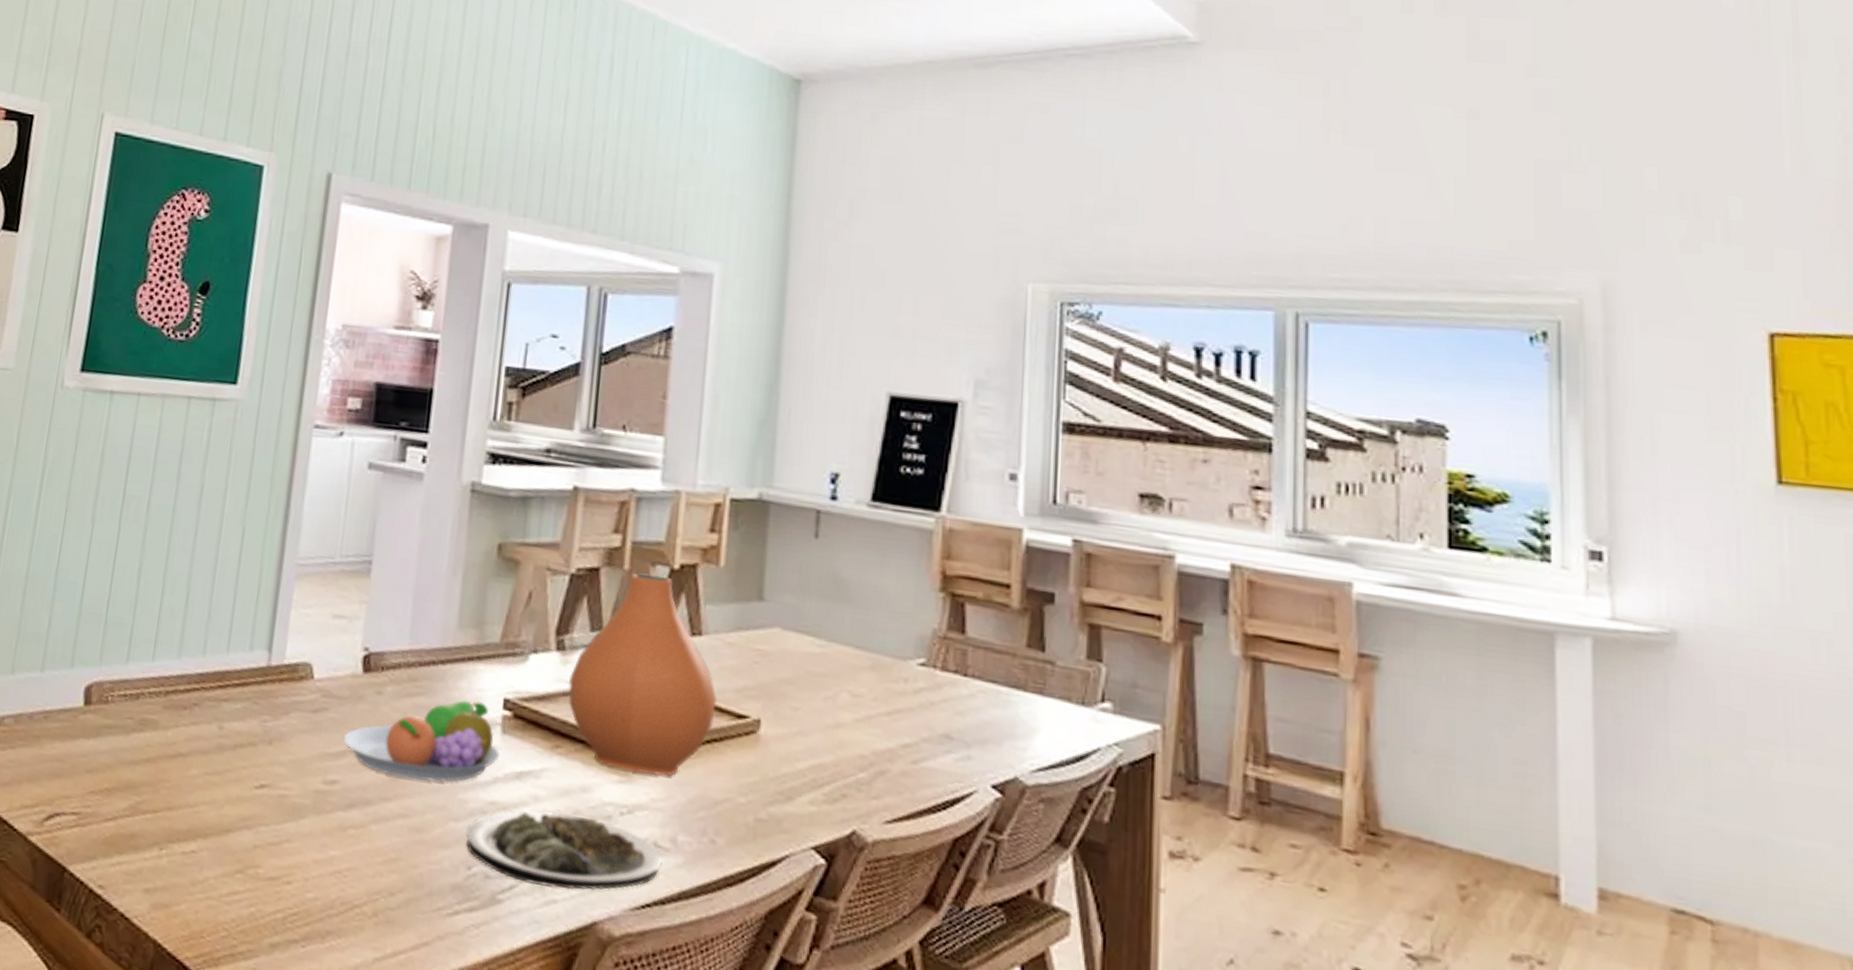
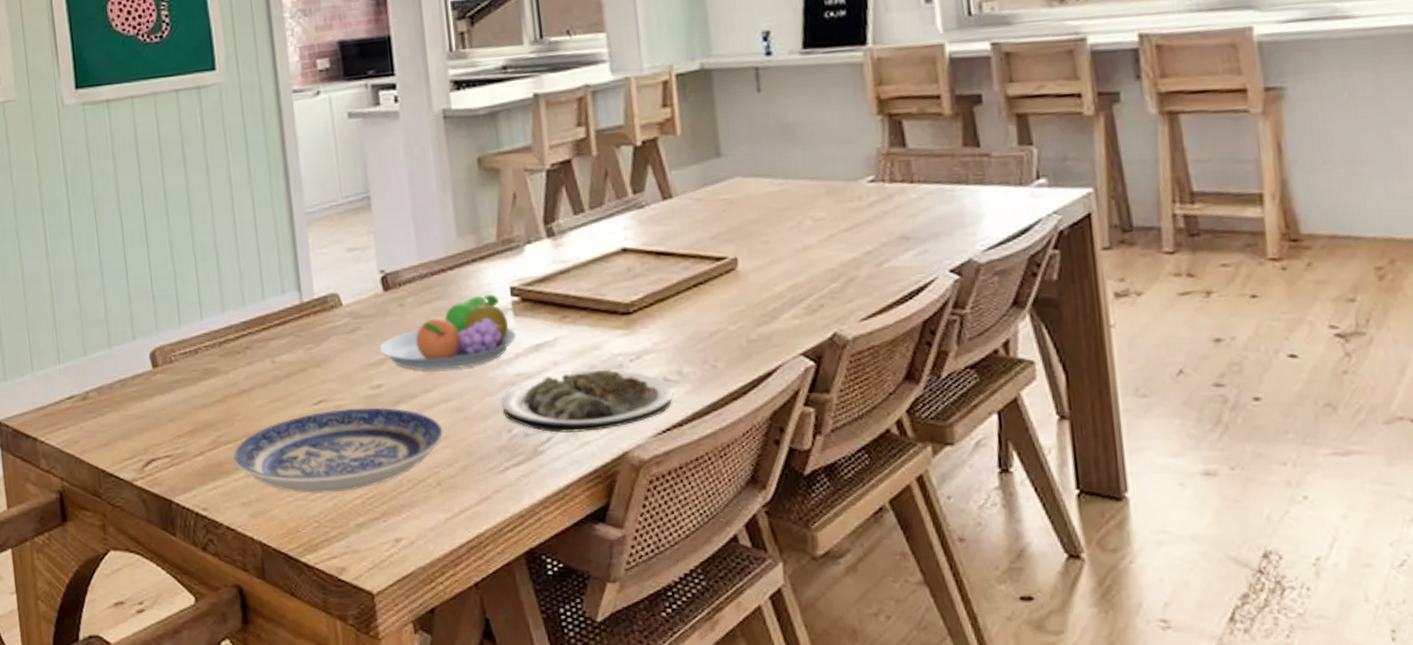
plate: none [148,797,394,902] -> present [232,407,443,494]
vase: present [568,573,718,777] -> none [562,154,697,325]

